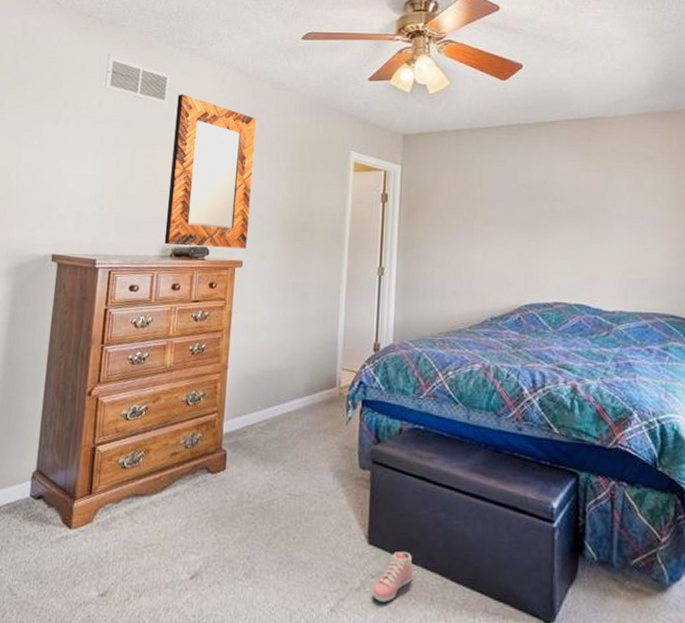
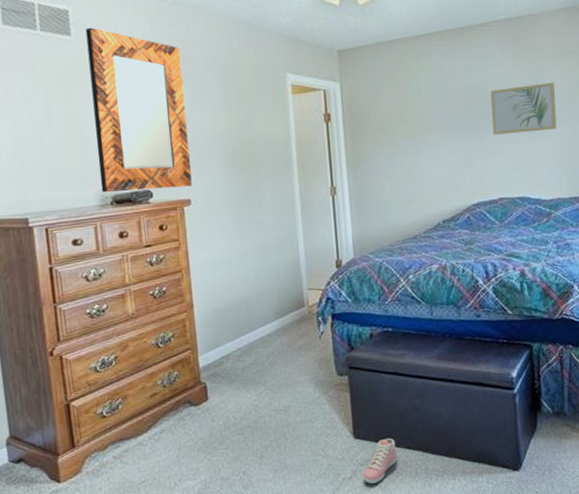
wall art: none [553,187,626,237] -> present [490,82,557,135]

